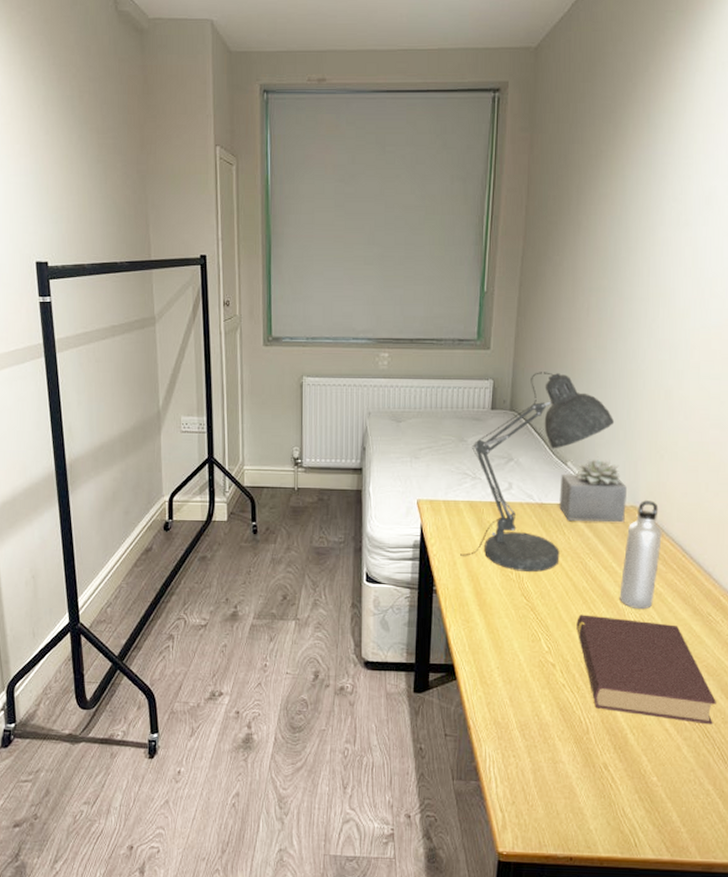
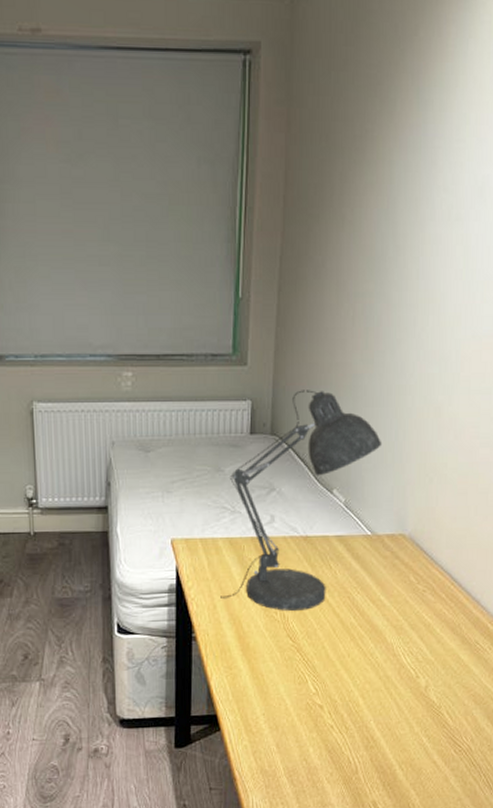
succulent plant: present [558,456,627,523] -> none [324,482,395,553]
book: present [576,614,716,725] -> none [344,652,483,753]
water bottle: present [619,500,662,610] -> none [388,527,431,643]

